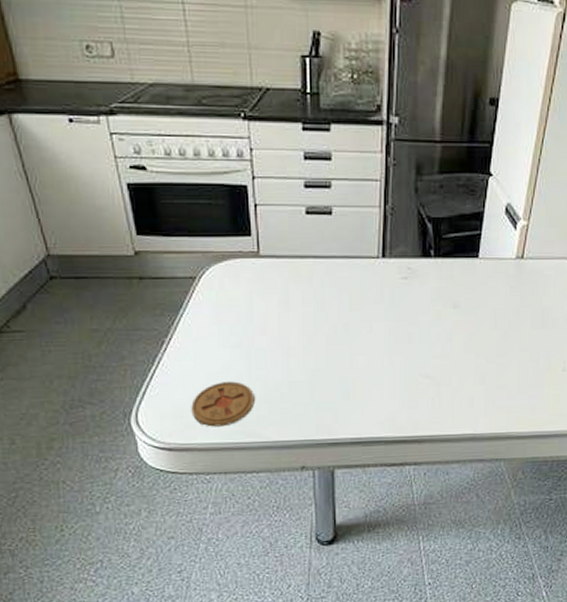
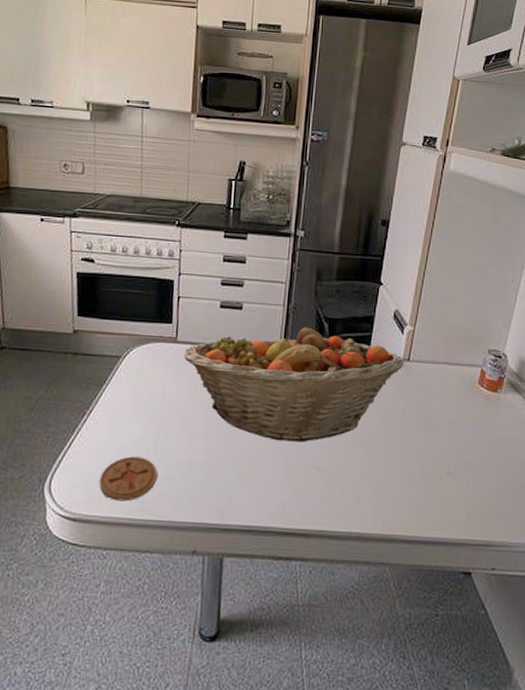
fruit basket: none [269,229,517,353] -> present [183,327,404,442]

